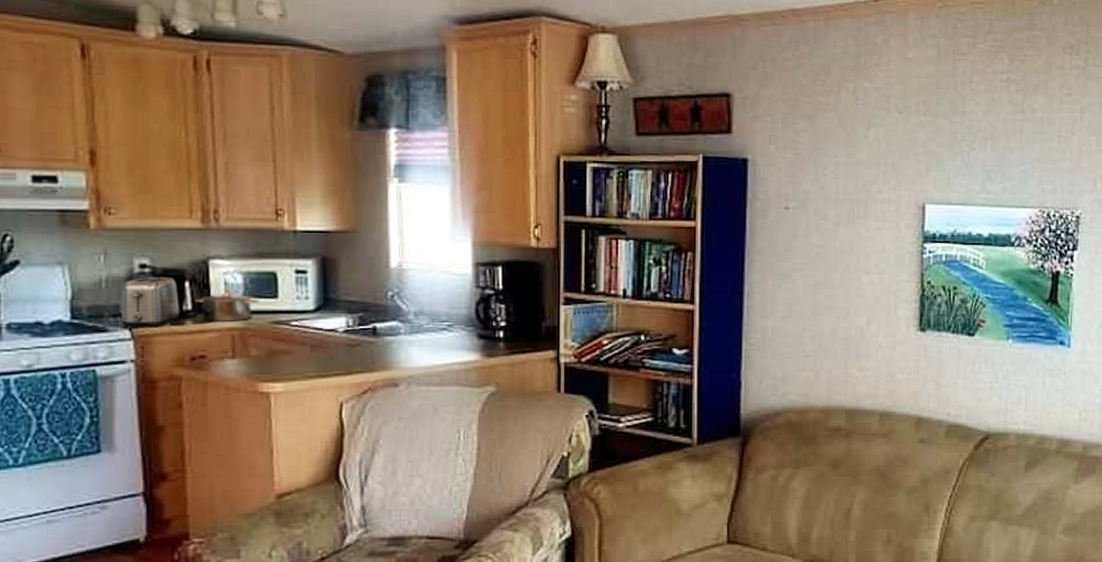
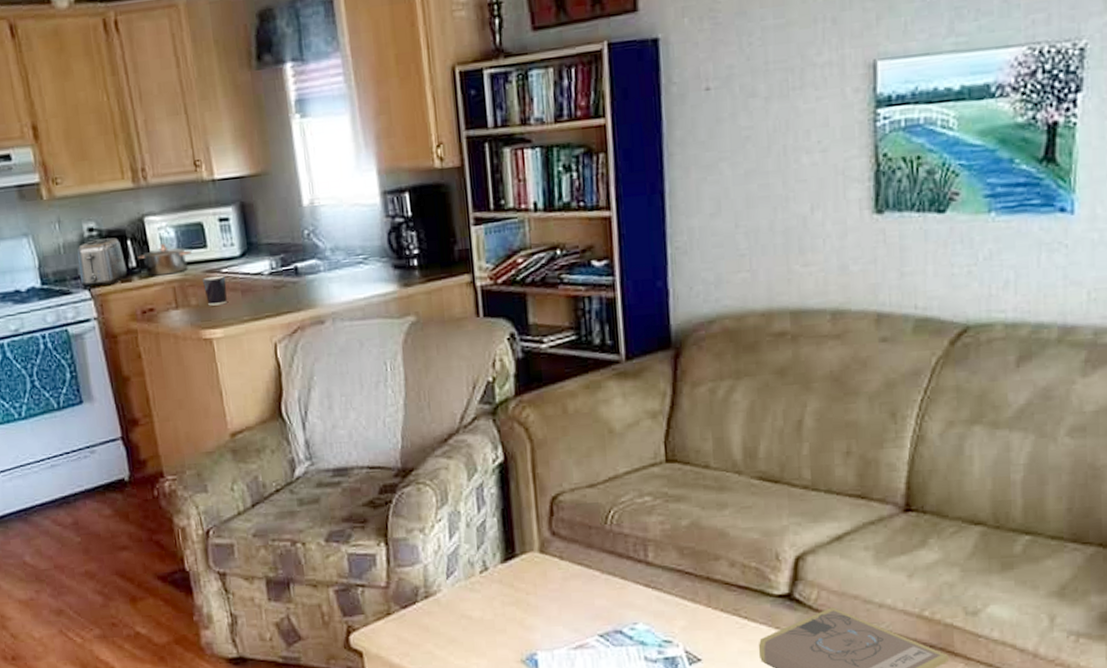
mug: none [266,328,295,358] -> present [201,275,227,306]

